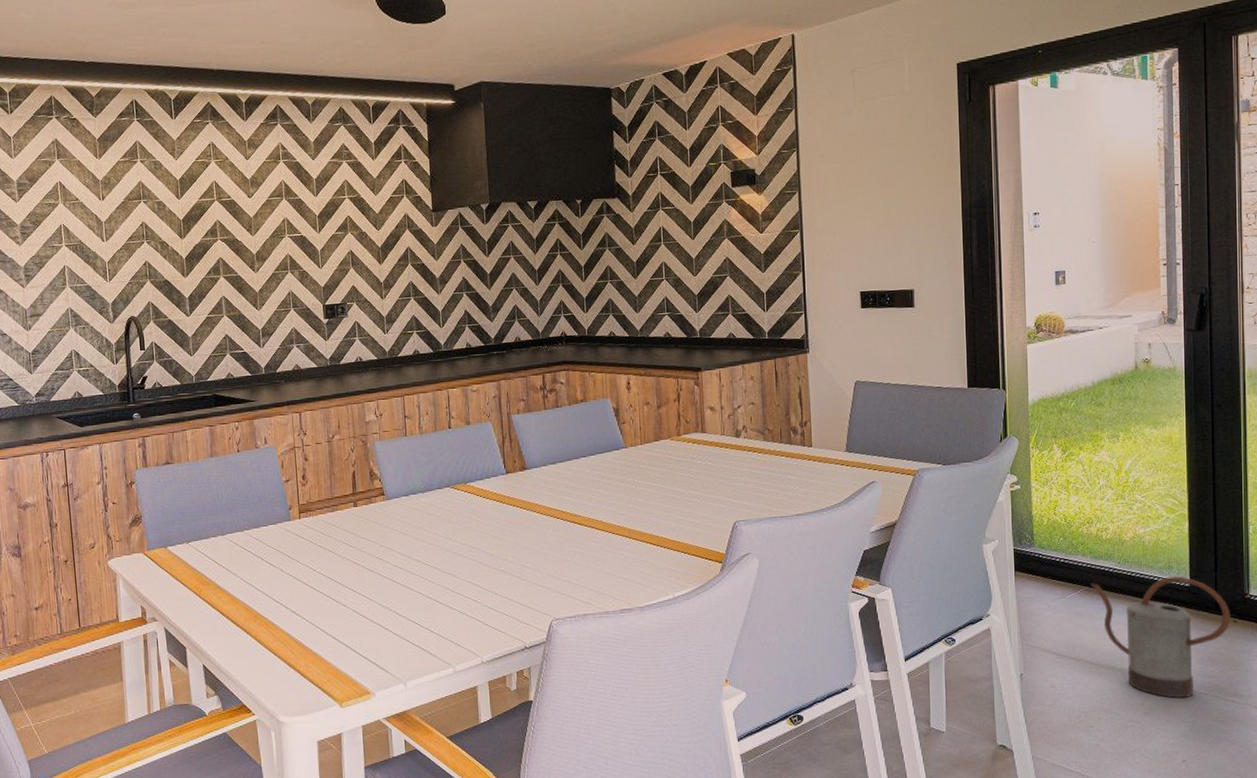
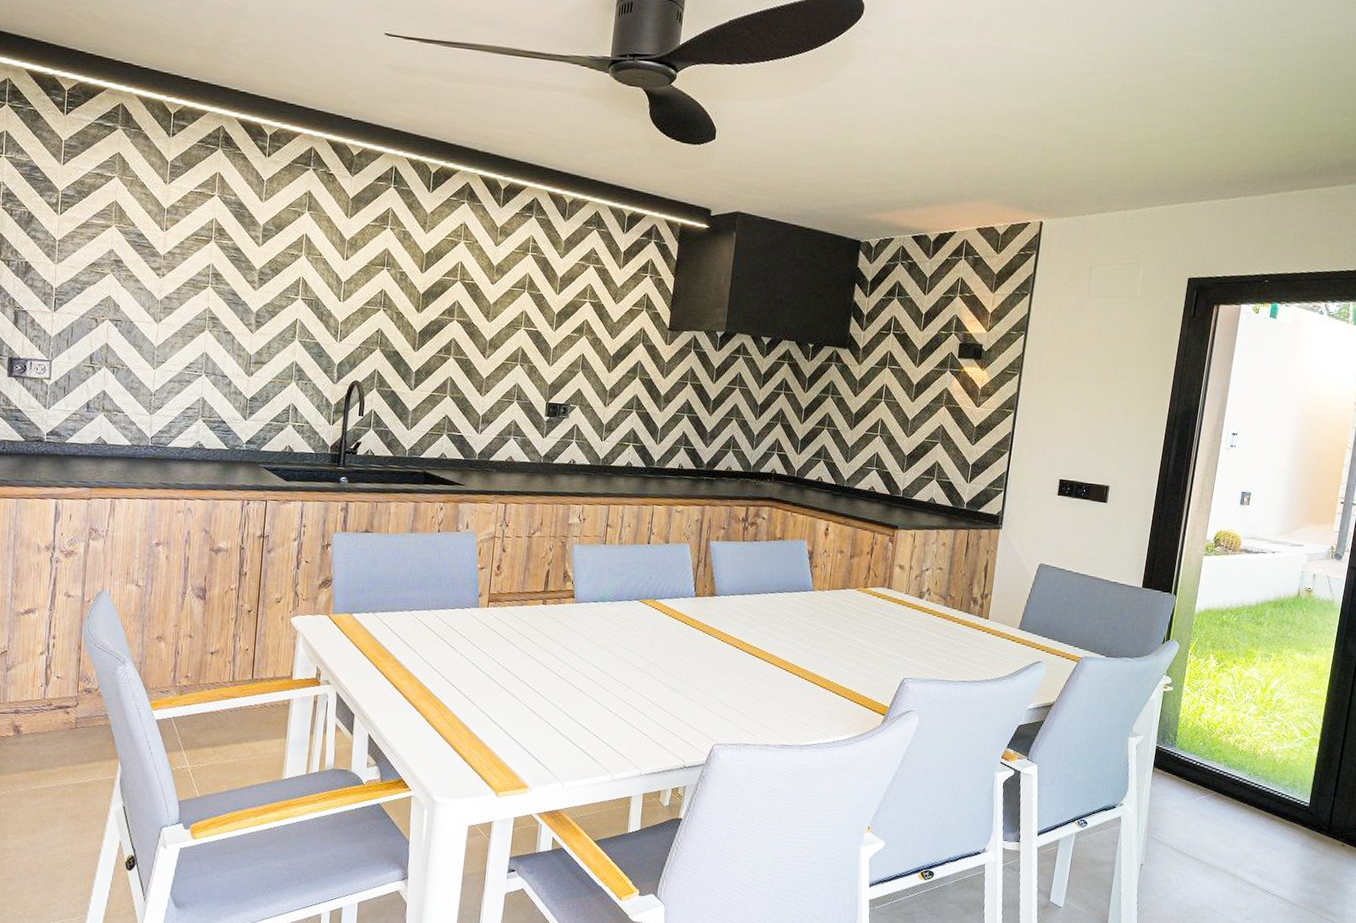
watering can: present [1090,576,1230,698] -> none [1220,789,1341,909]

